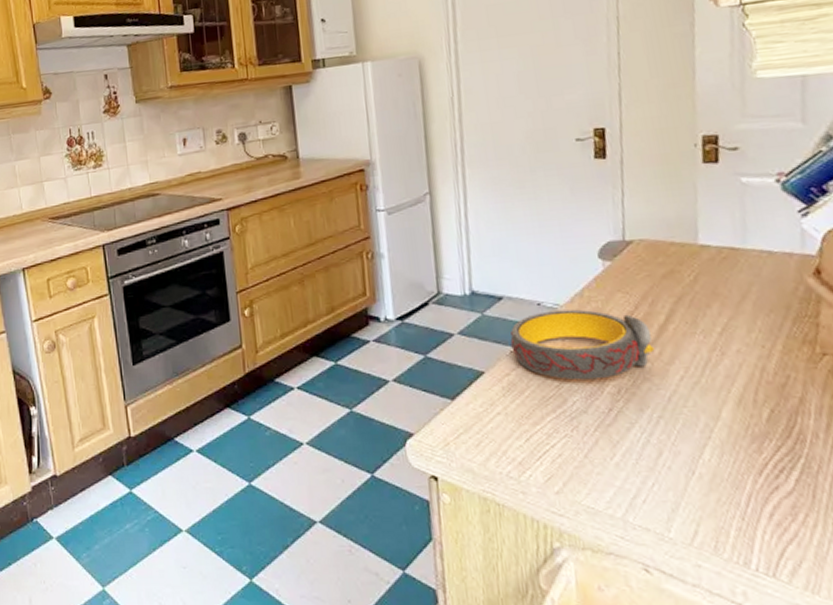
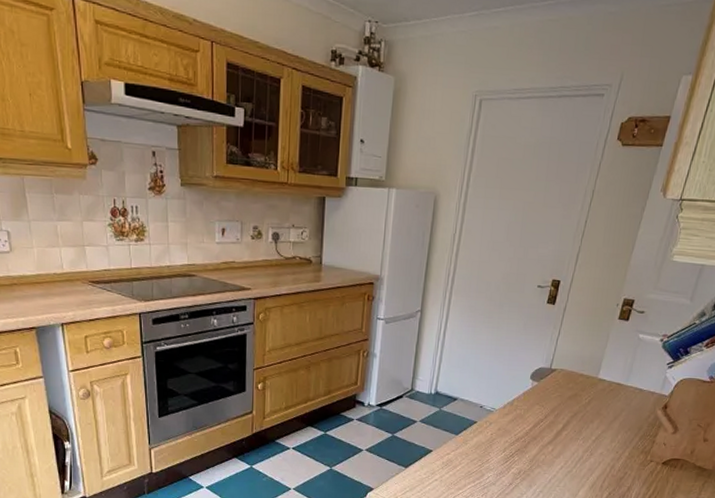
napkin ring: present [510,309,655,381] -> none [455,412,550,463]

